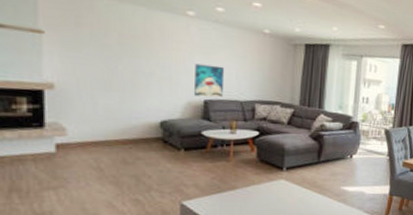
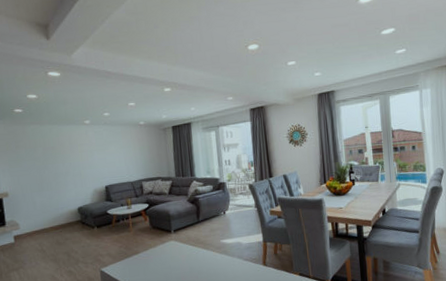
wall art: present [195,63,225,98] -> none [95,157,118,184]

